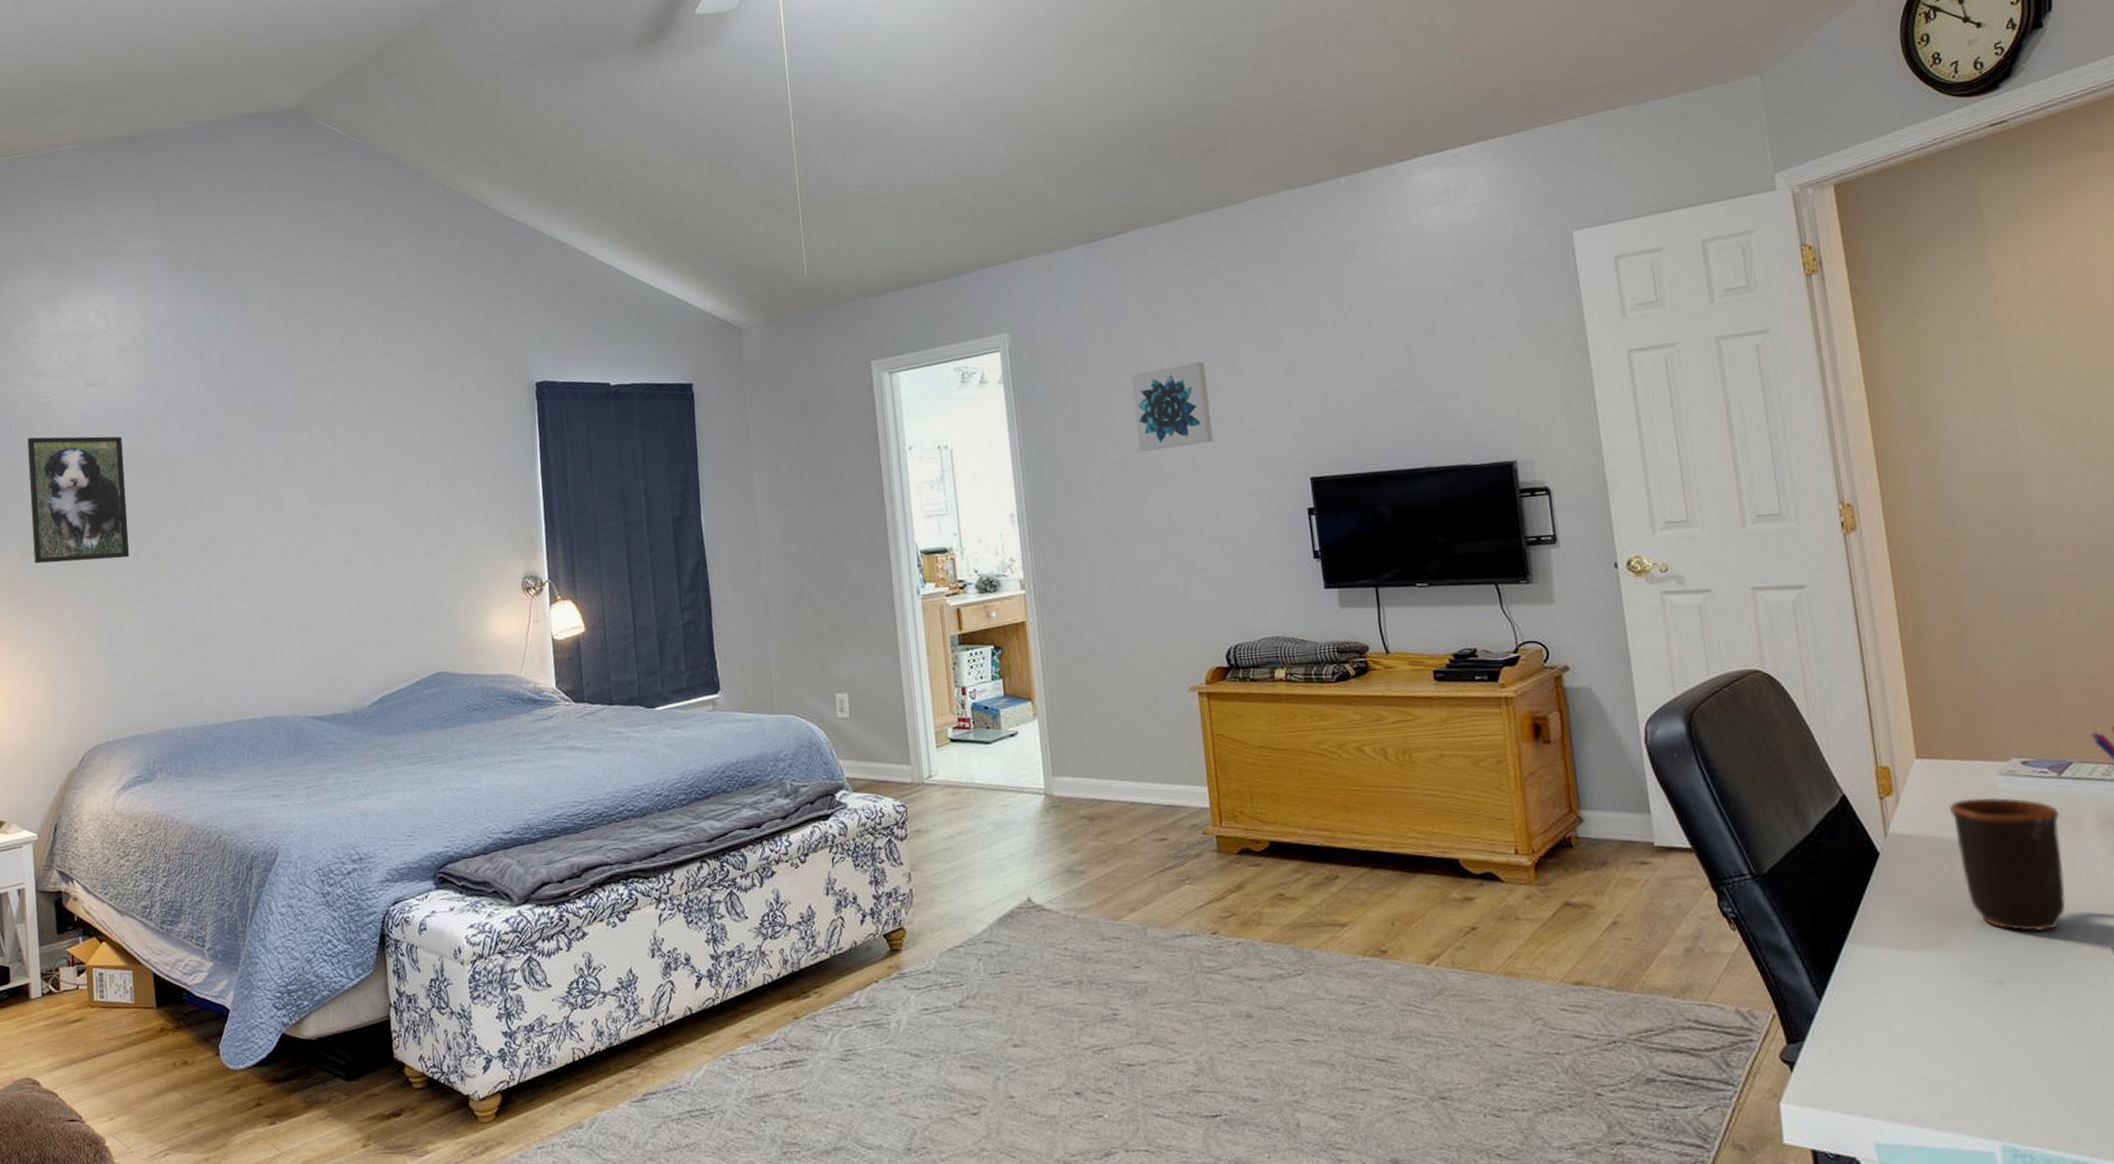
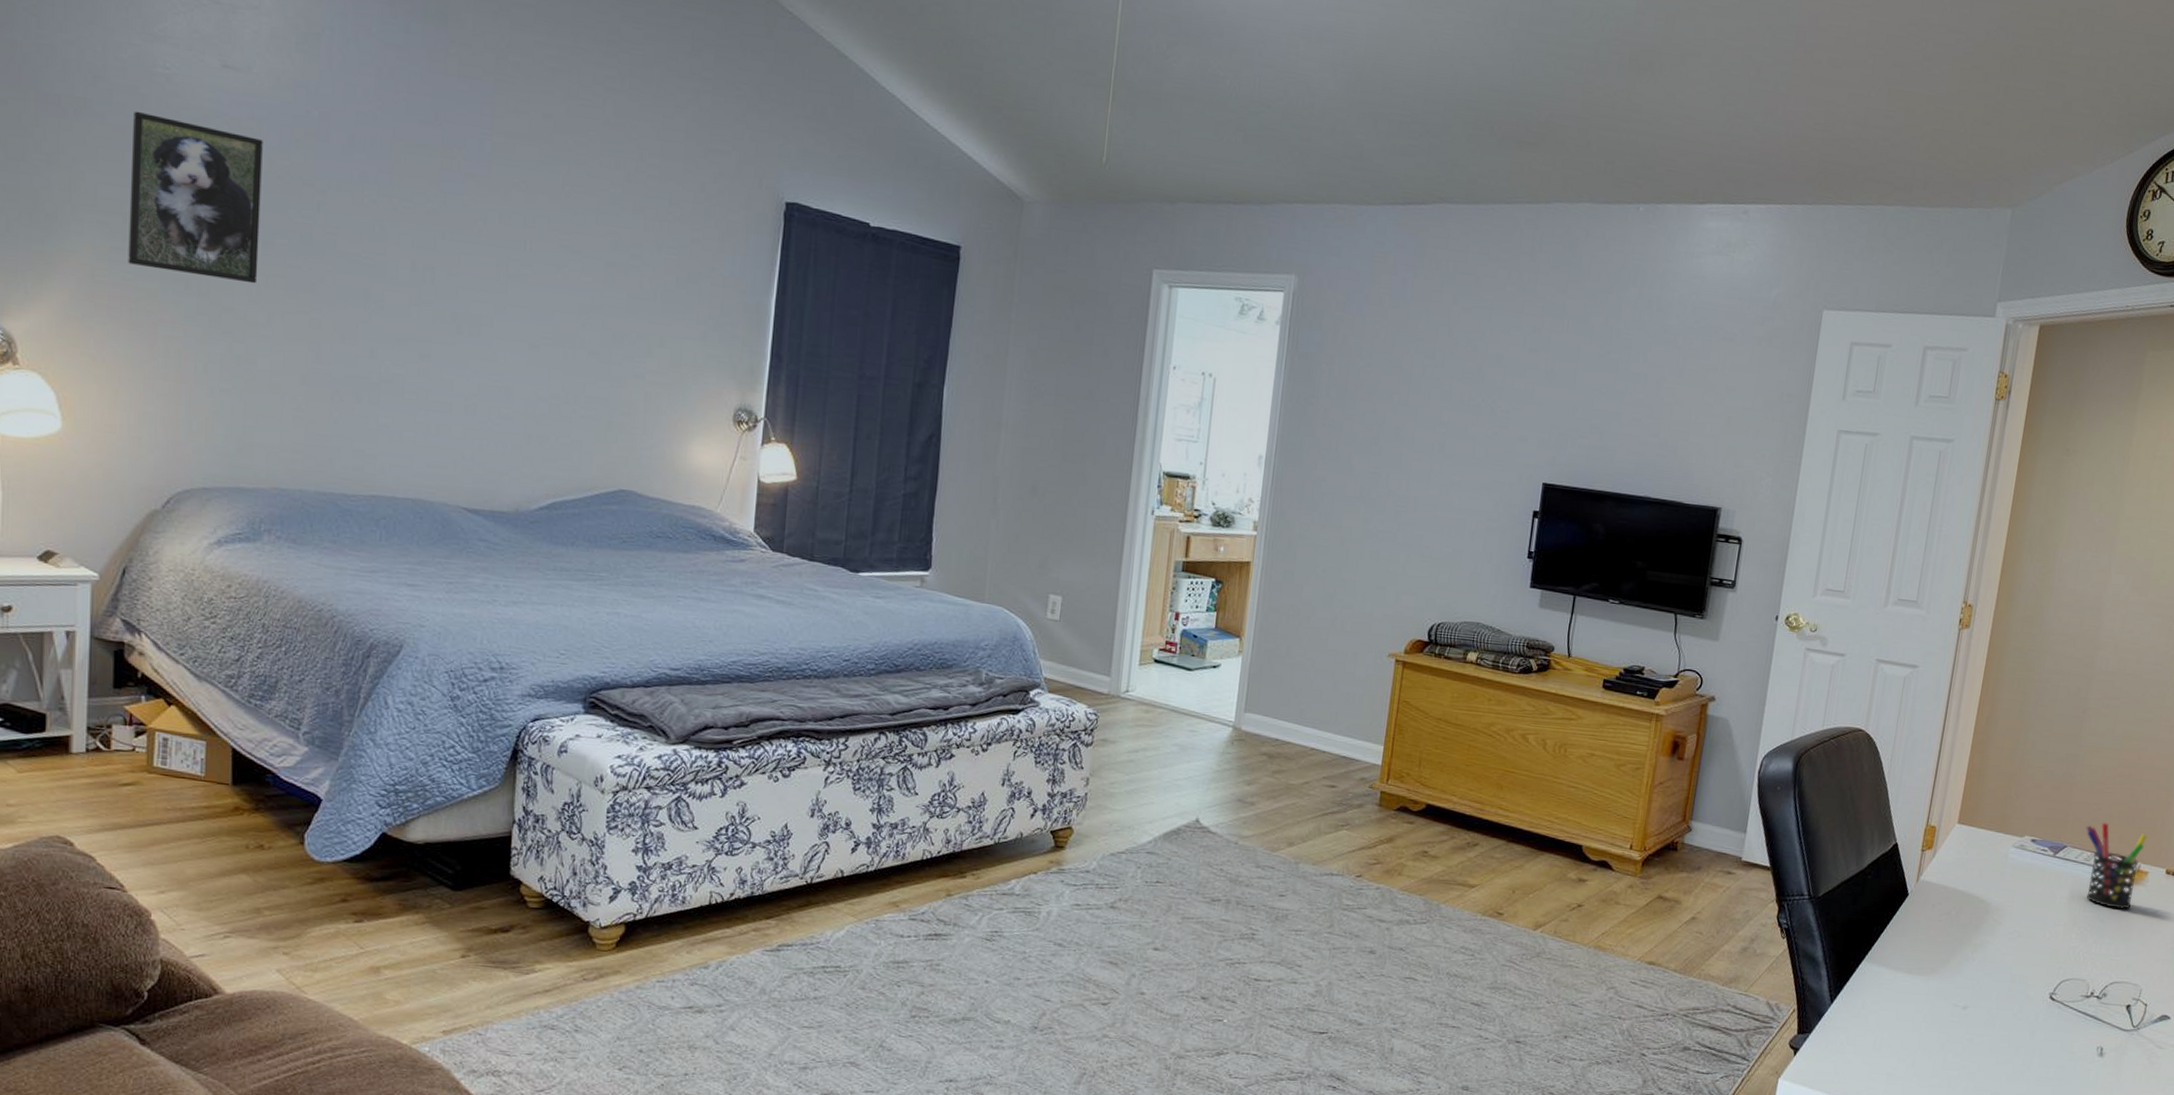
wall art: present [1130,361,1214,451] -> none [1394,346,1475,430]
mug: present [1948,797,2066,931] -> none [1962,862,2046,973]

